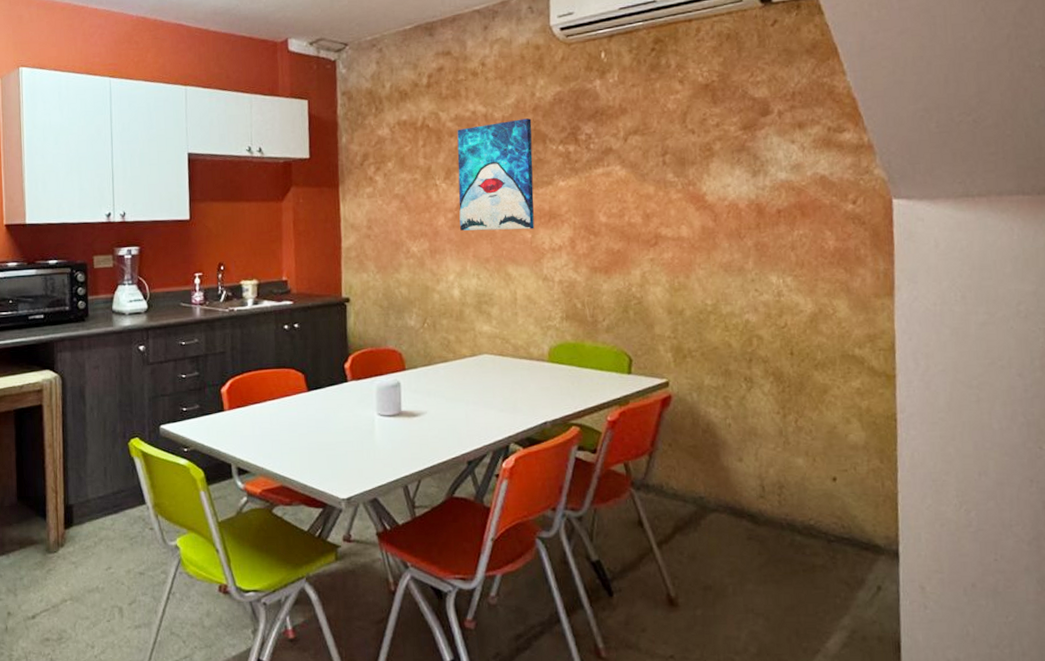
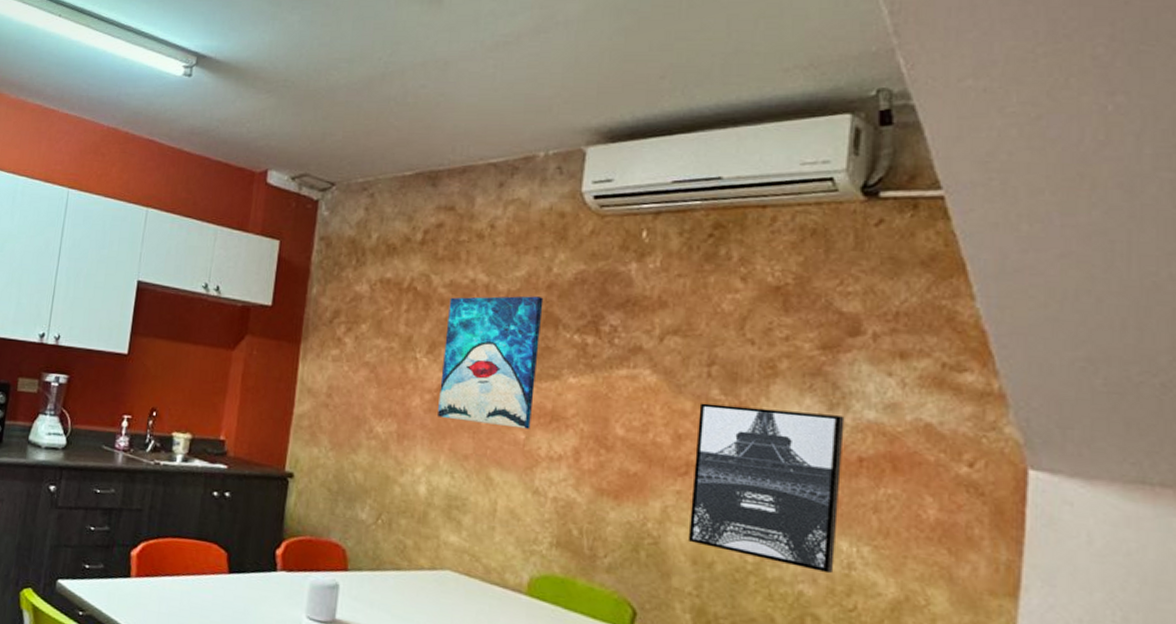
wall art: none [659,180,769,303] -> present [687,403,845,574]

